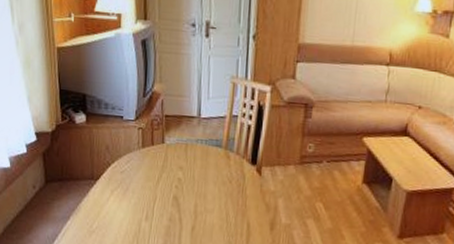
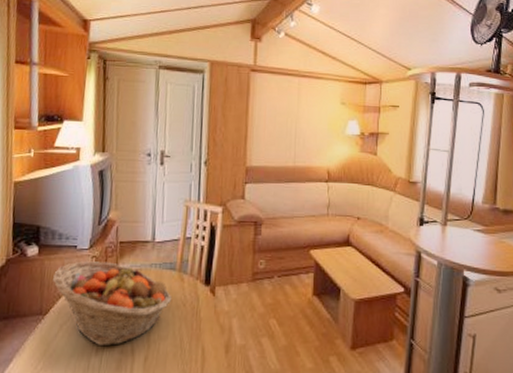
fruit basket: none [102,132,218,214] -> present [53,261,172,347]

